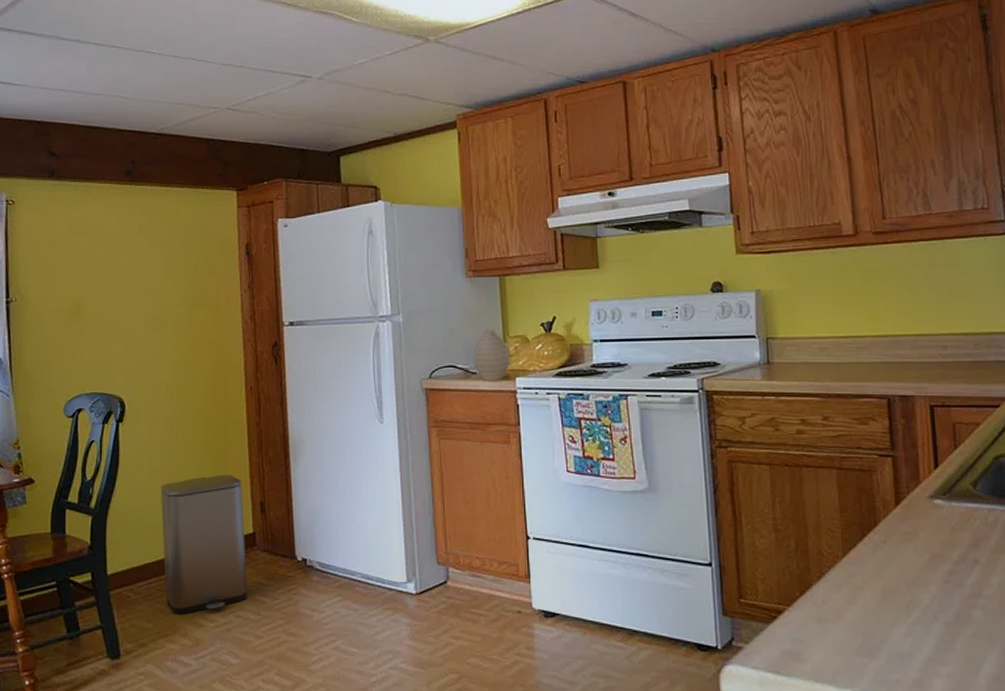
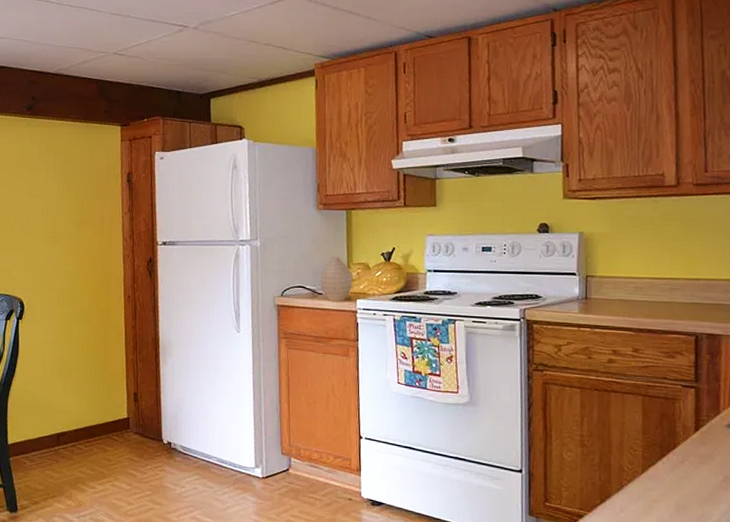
pedal bin: present [160,474,247,615] -> none [52,368,122,481]

